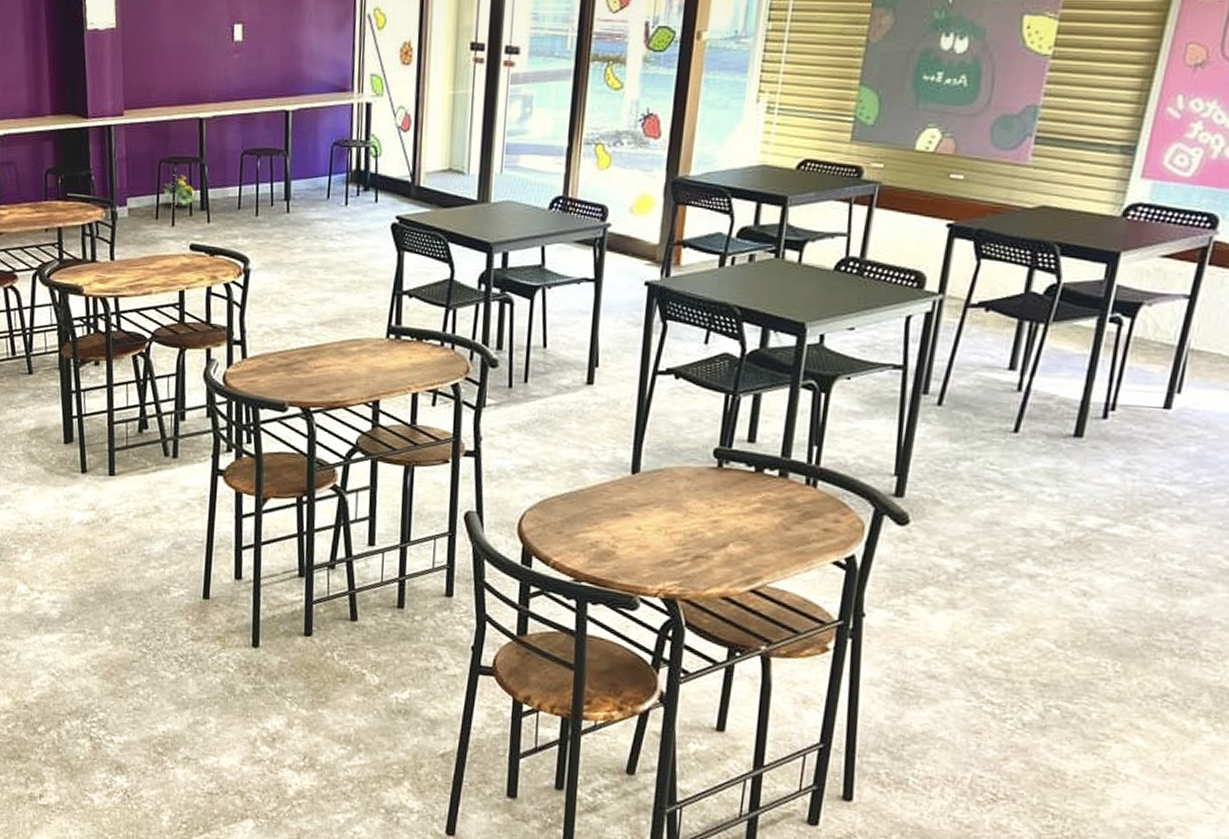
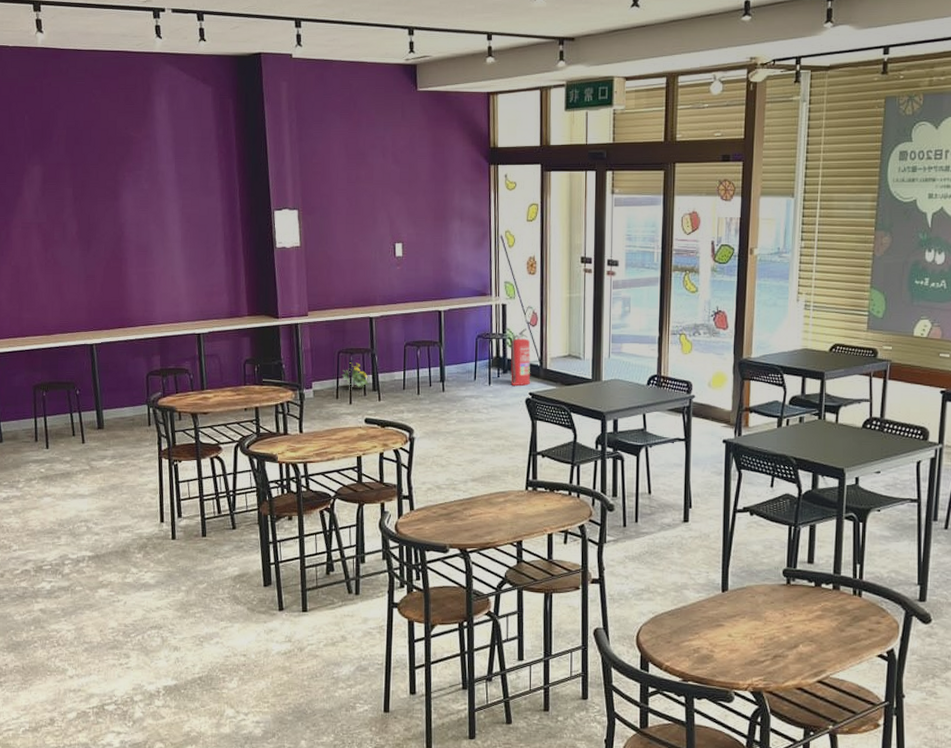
fire extinguisher: none [373,134,400,207] -> present [510,328,531,386]

